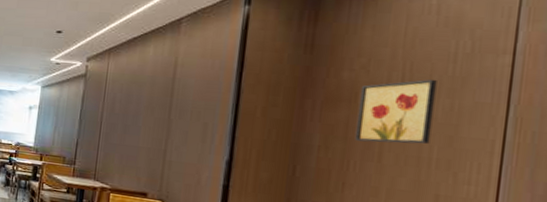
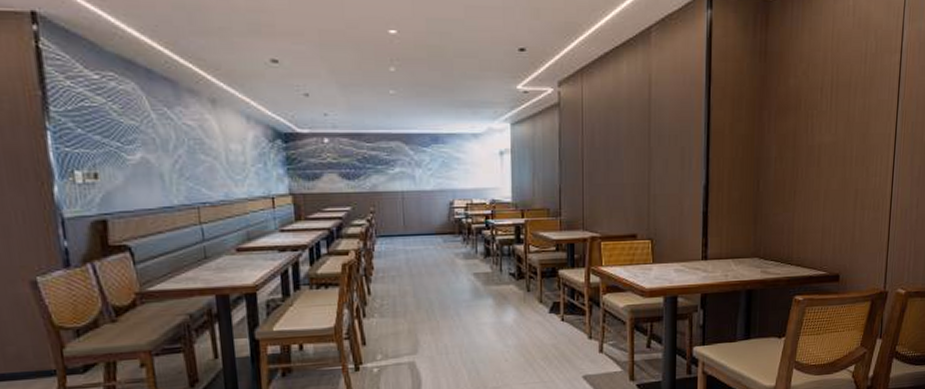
wall art: present [354,80,437,144] -> none [801,82,854,148]

